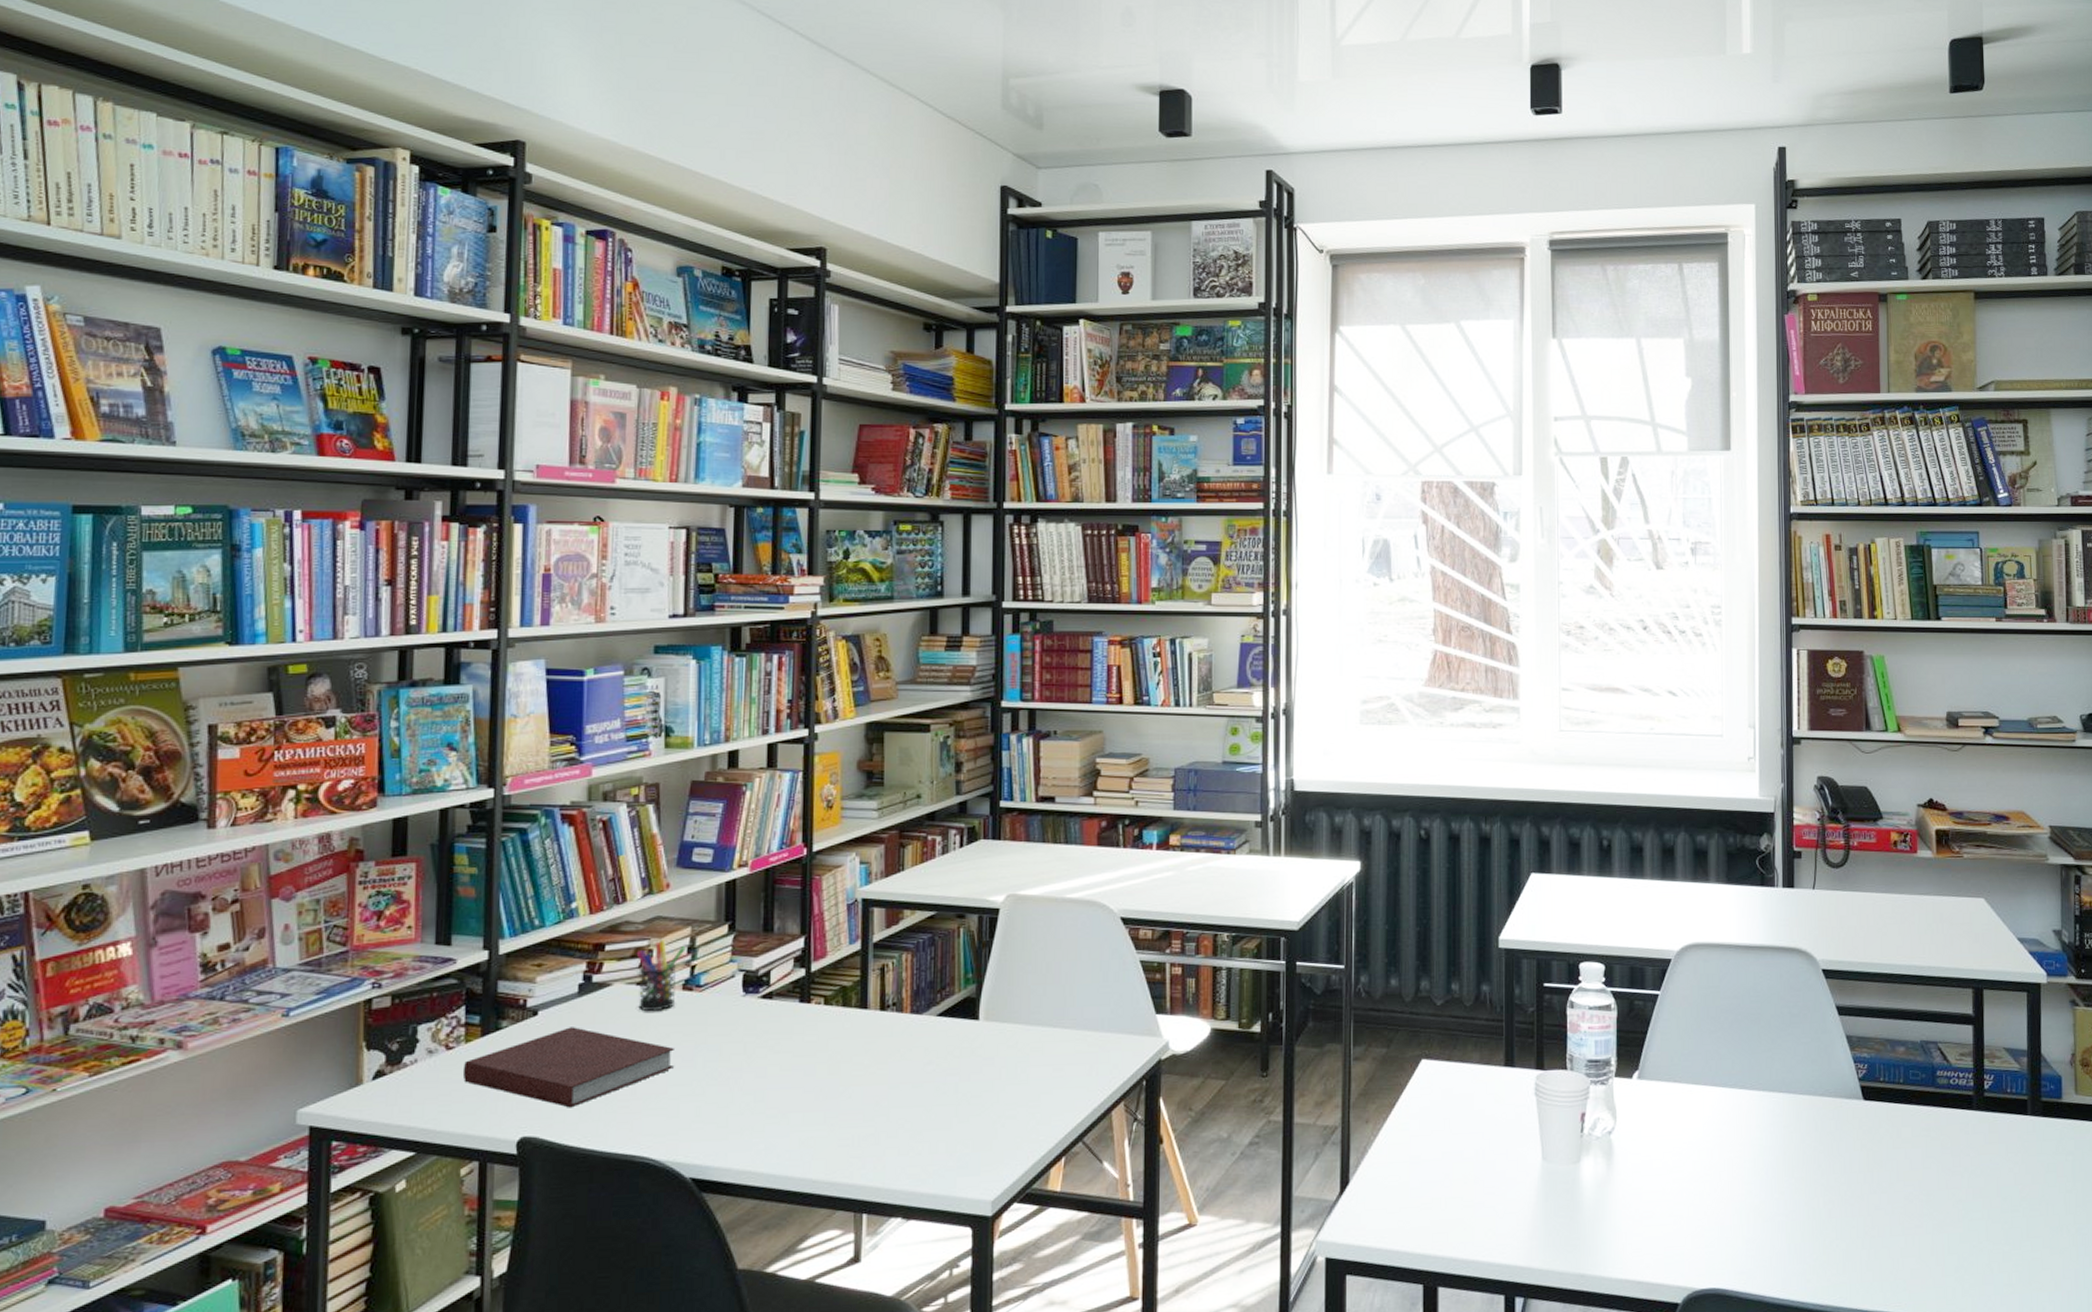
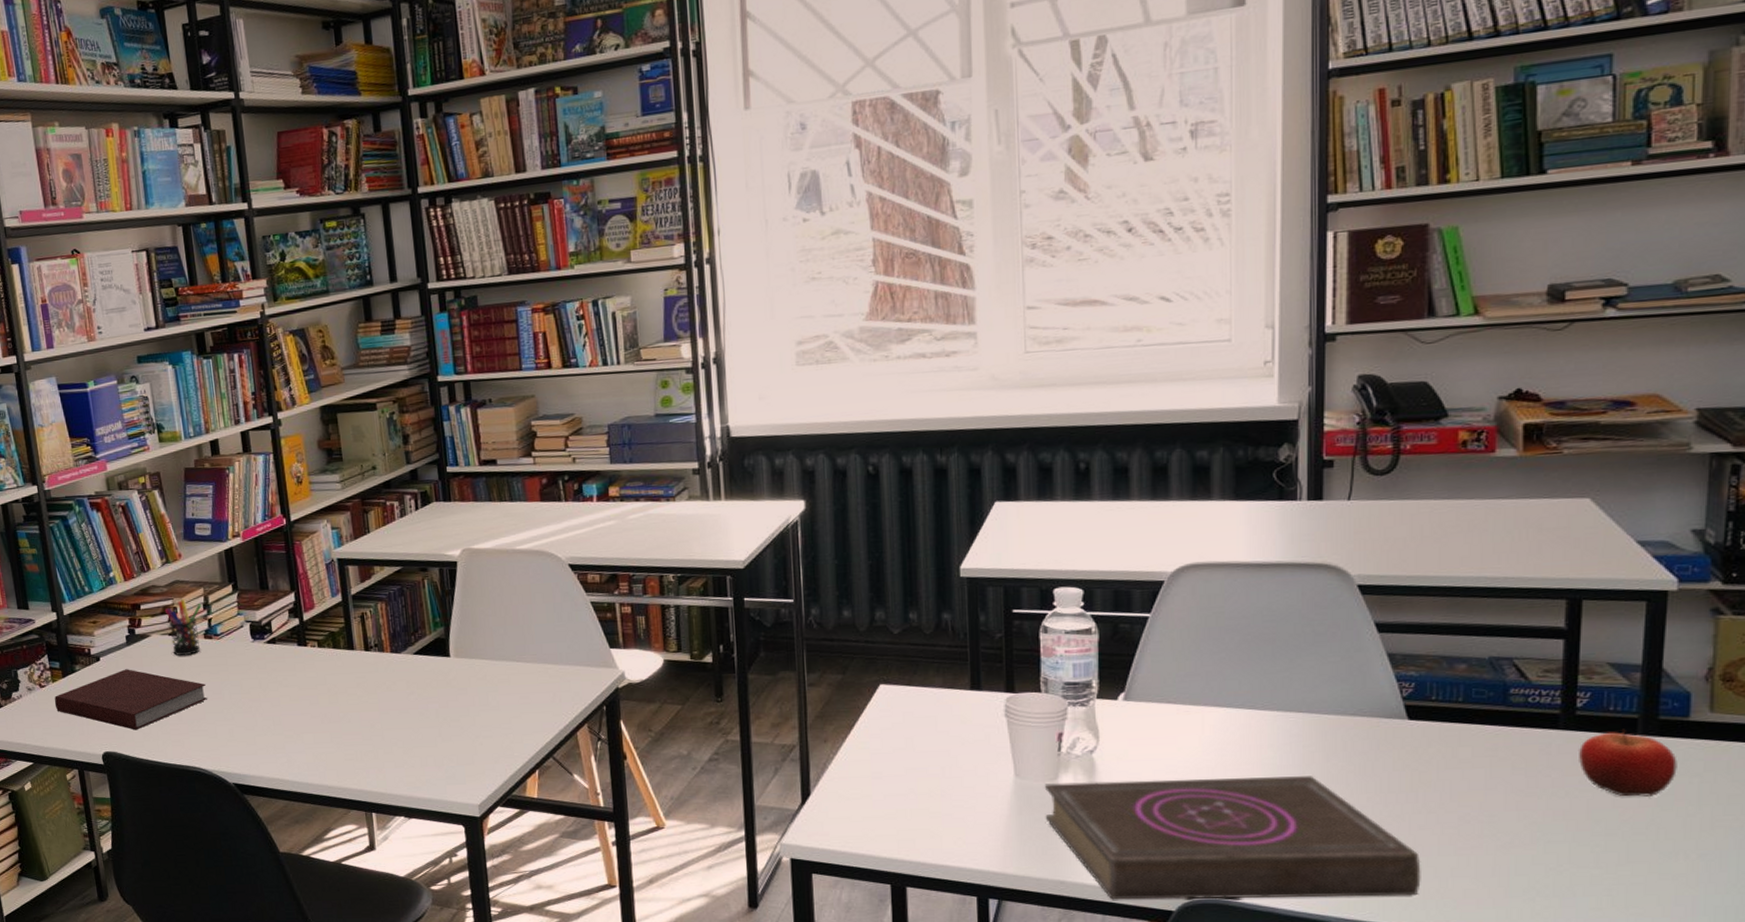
book: none [1568,1156,1878,1294] -> present [1045,776,1421,900]
fruit: none [1988,1109,2057,1175] -> present [1579,729,1677,797]

